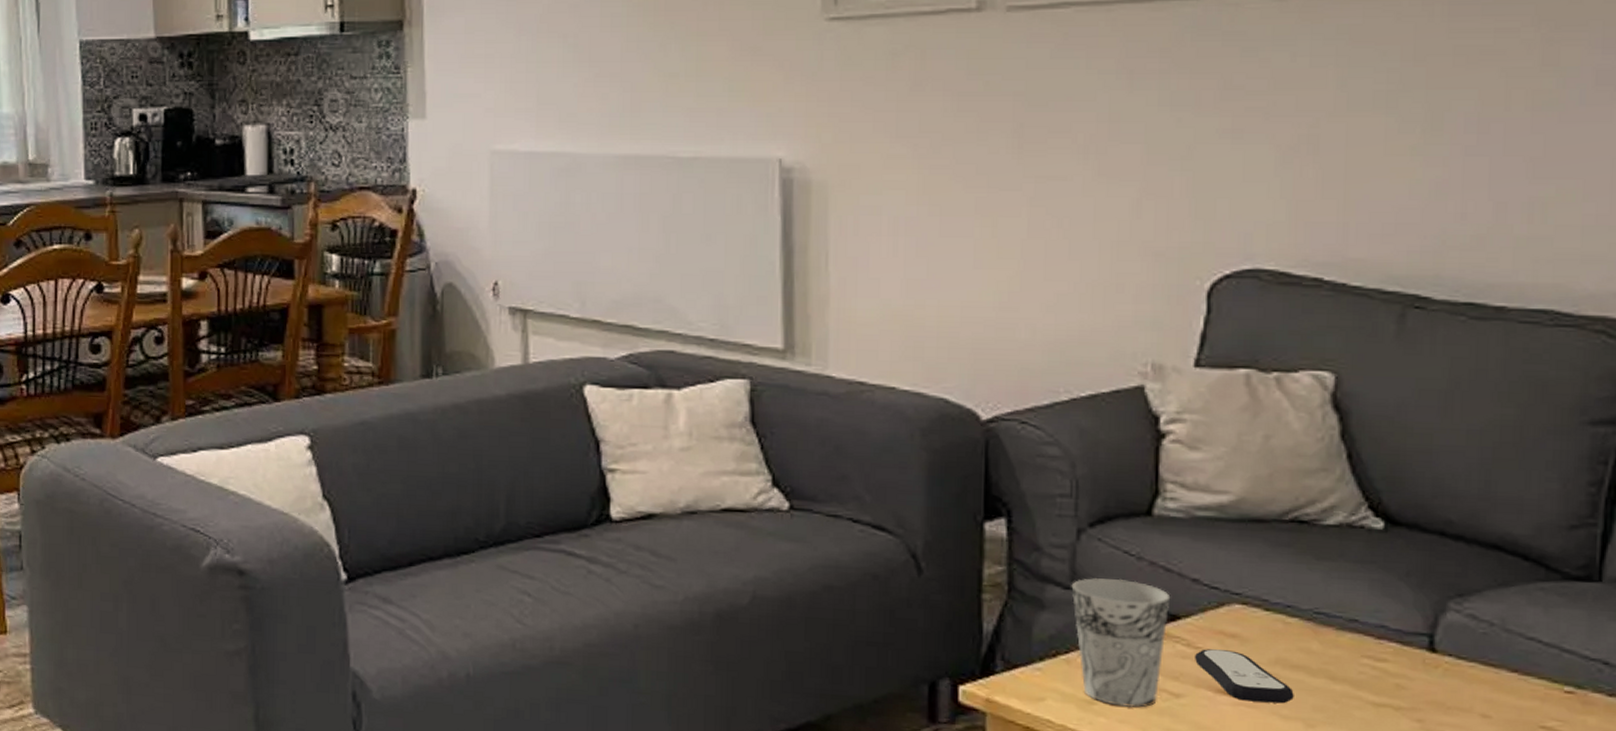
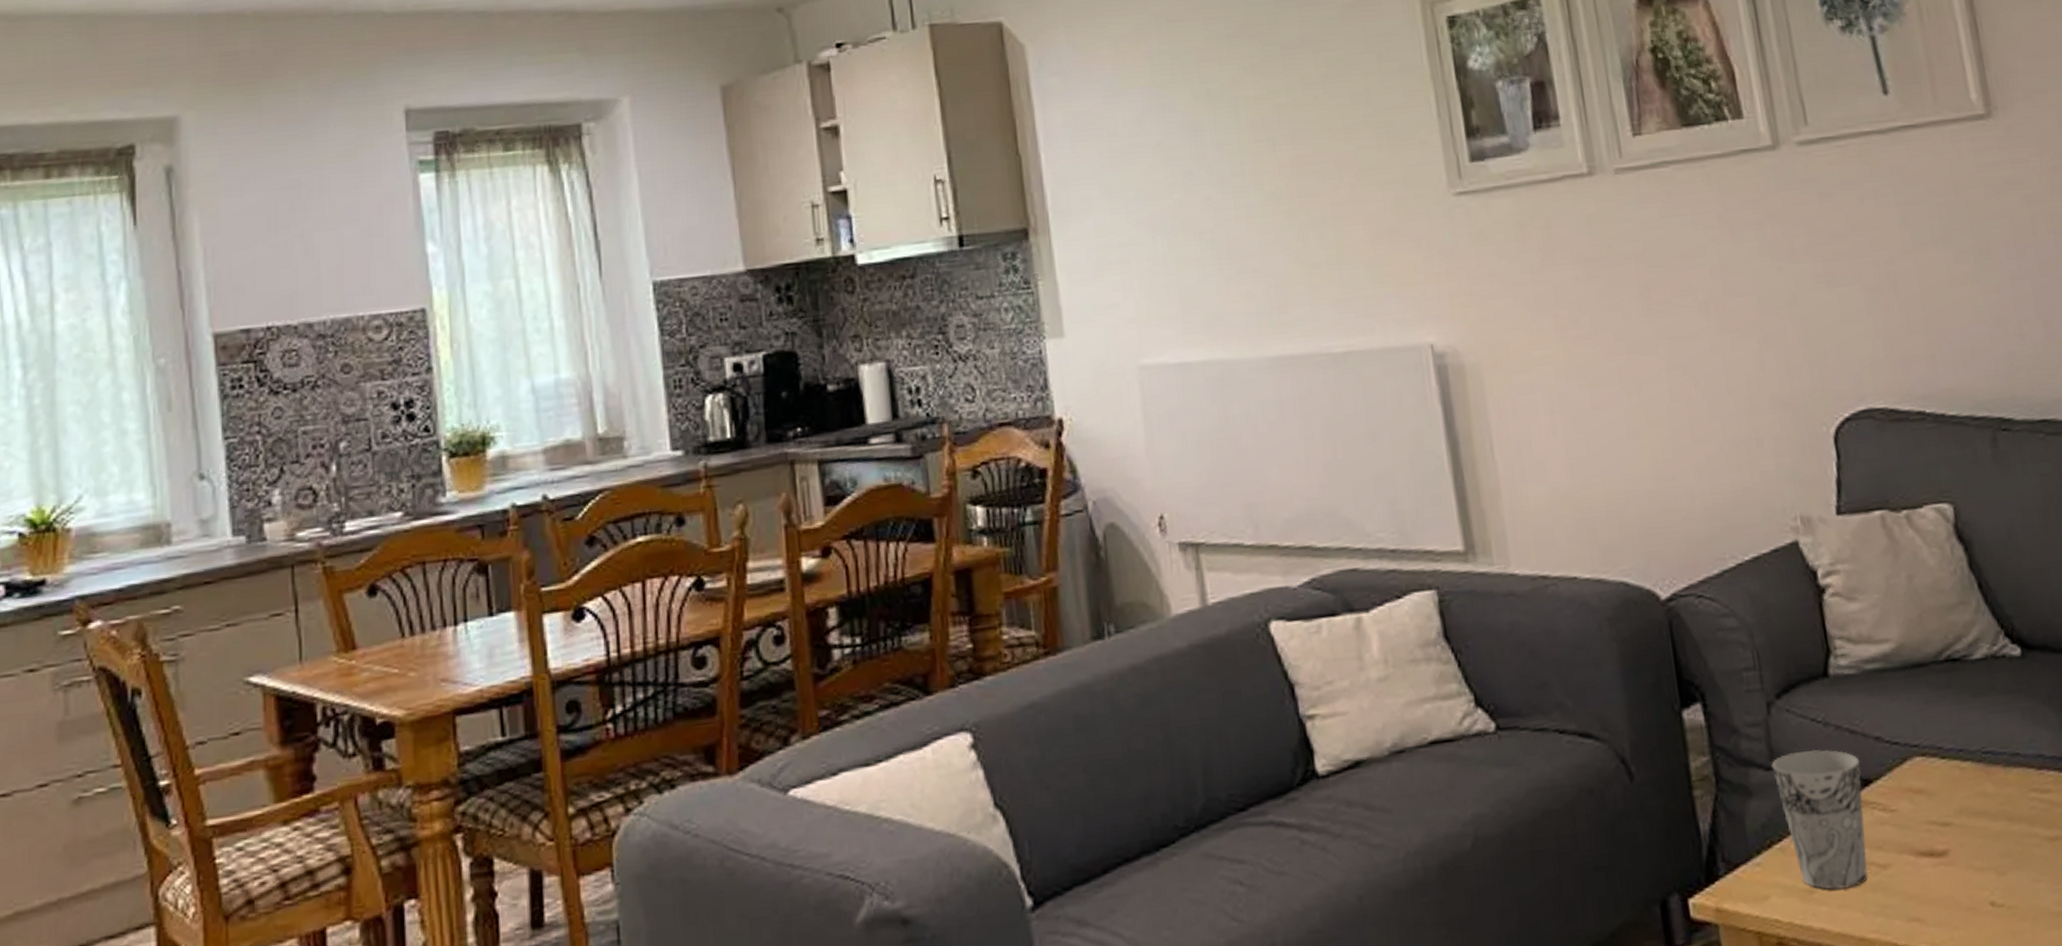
remote control: present [1195,649,1294,704] -> none [1892,807,1983,860]

